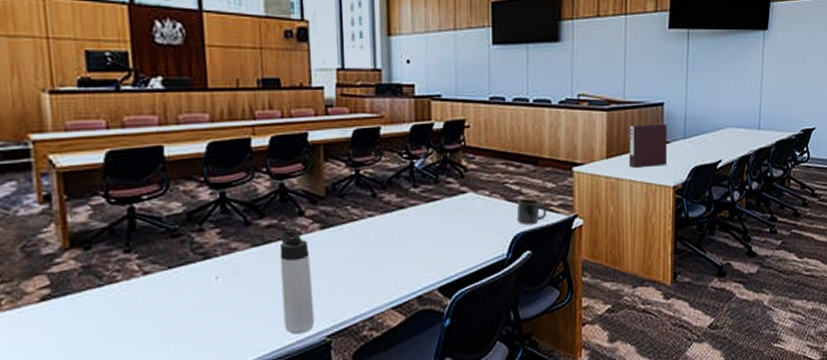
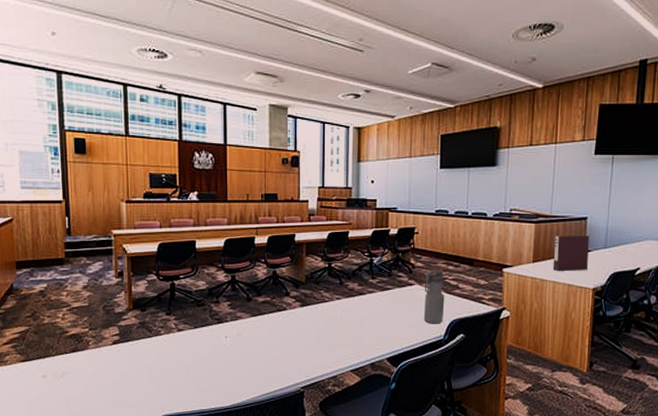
thermos bottle: present [279,231,315,333] -> none [271,307,293,383]
water bottle: none [481,172,506,241] -> present [424,270,445,324]
mug: present [517,198,547,226] -> none [454,291,479,314]

